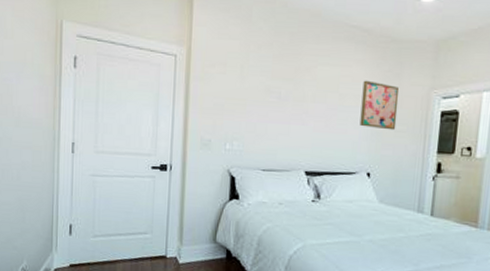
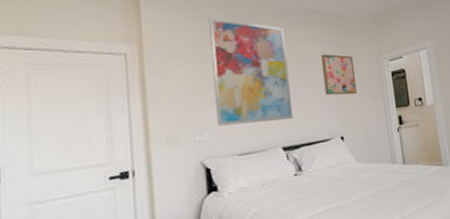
wall art: none [247,27,328,144] -> present [209,18,294,127]

